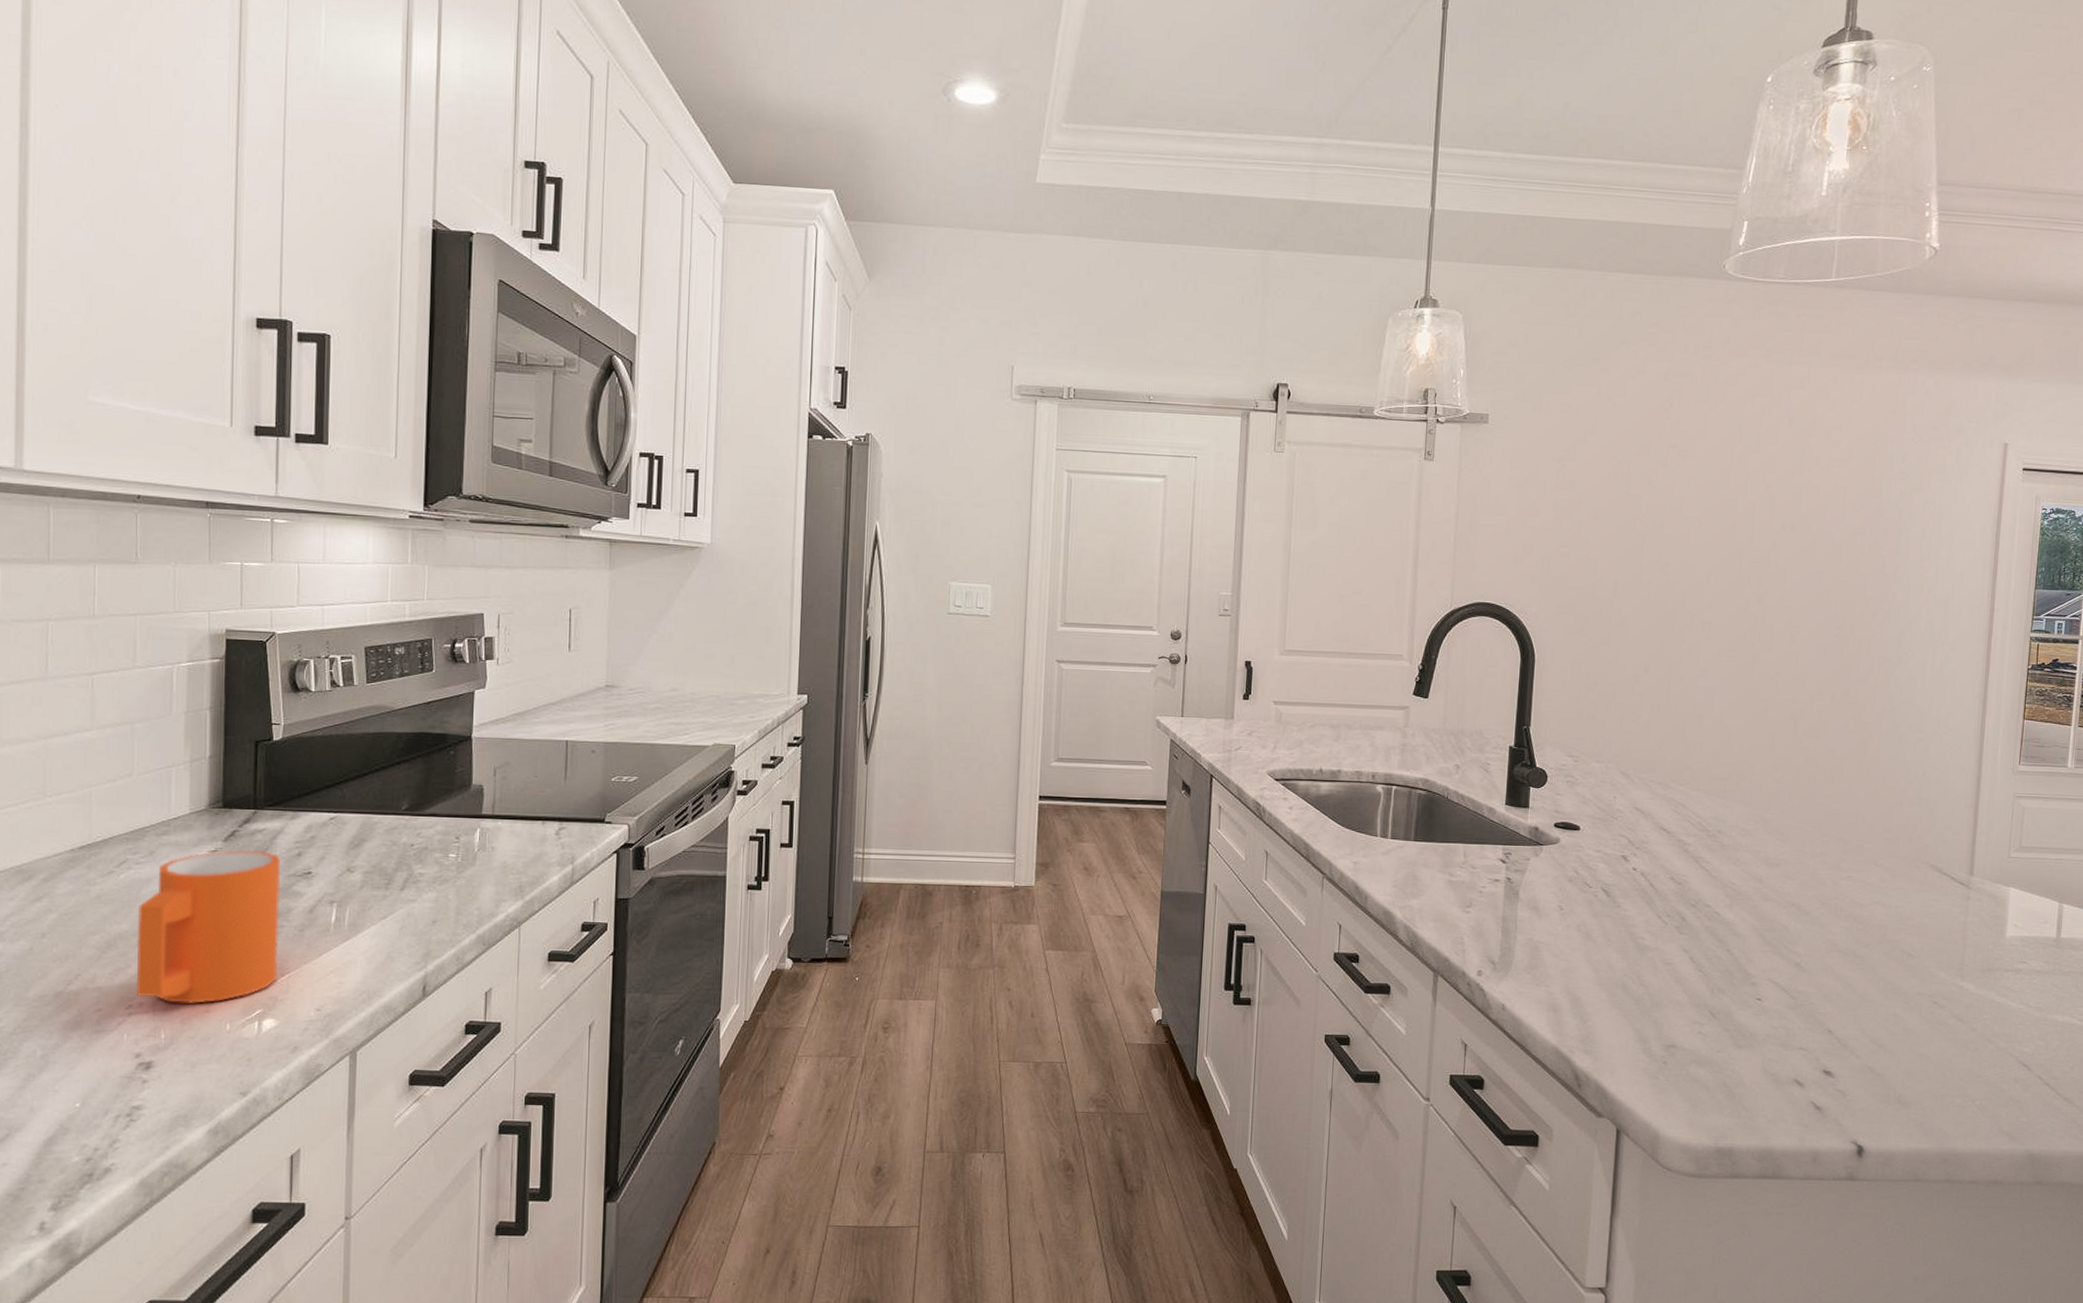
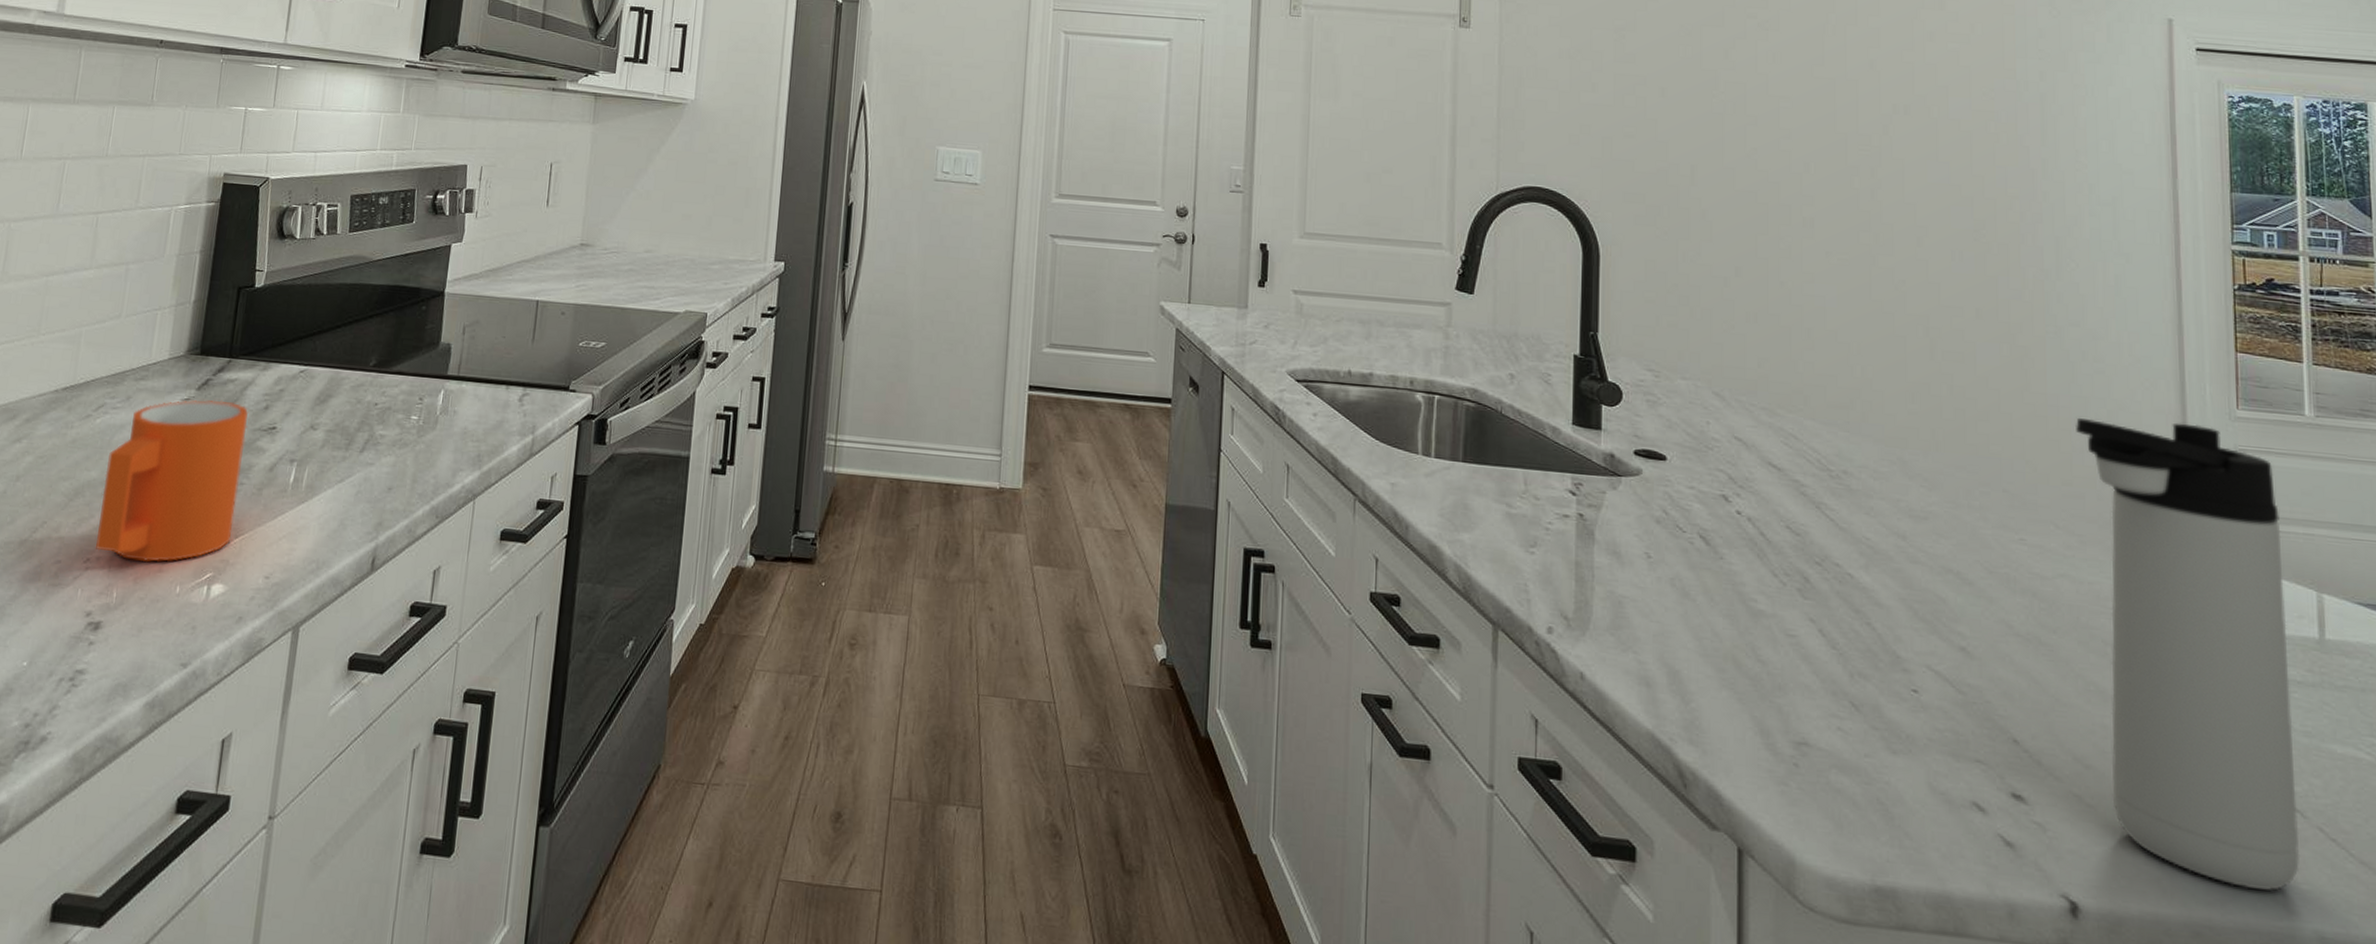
thermos bottle: none [1896,777,2040,1124] -> present [2076,417,2301,891]

